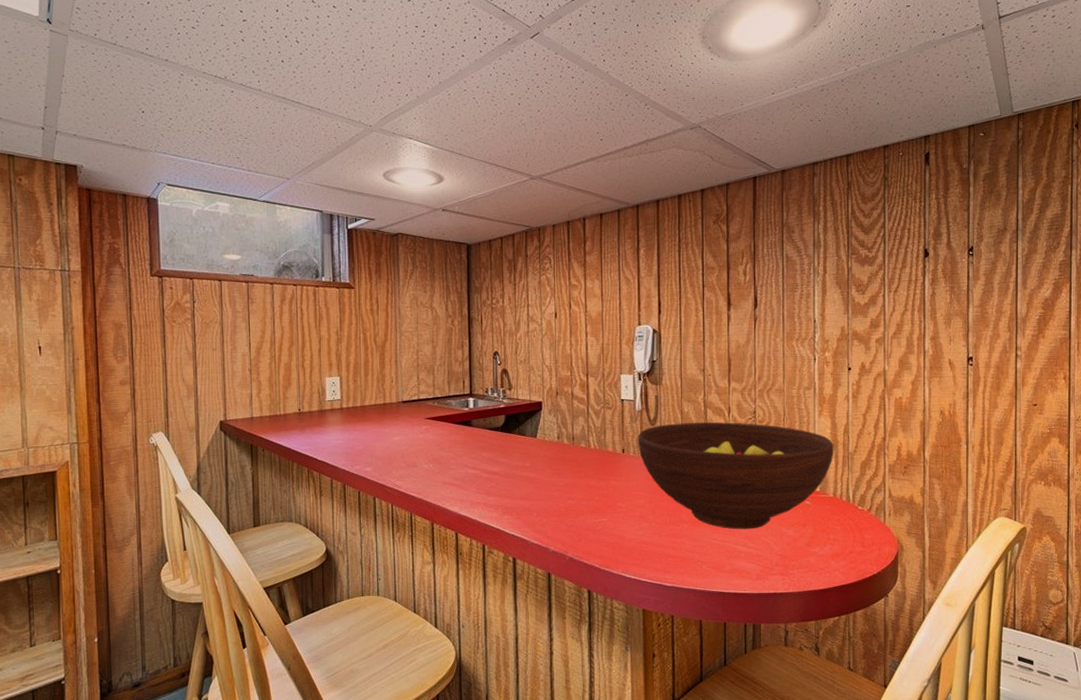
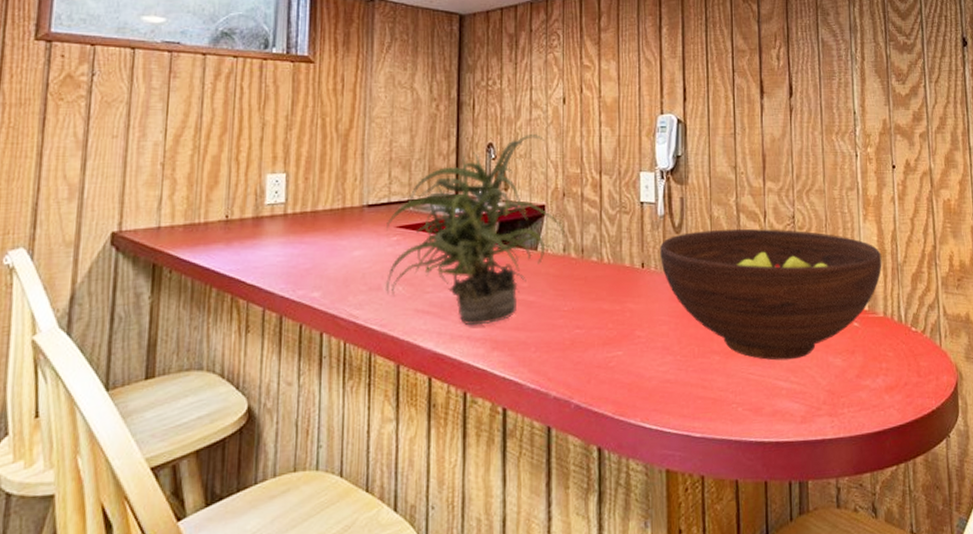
potted plant: none [417,343,558,495] -> present [385,133,565,326]

